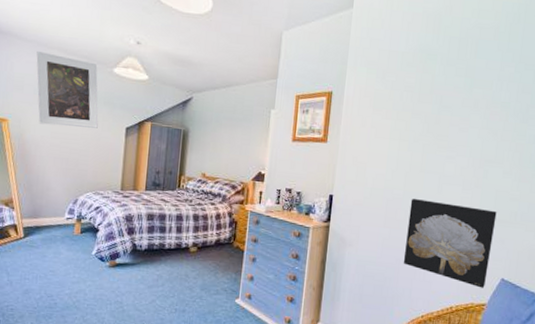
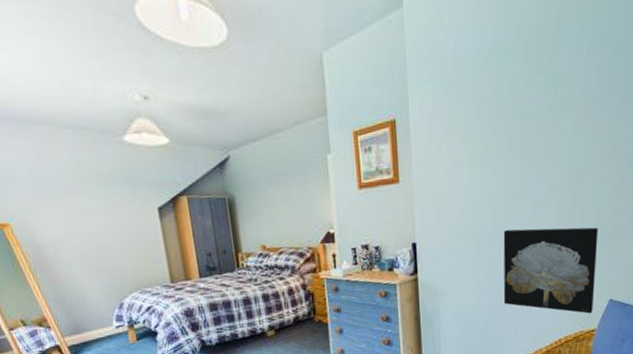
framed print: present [36,52,99,128] -> none [19,130,124,222]

